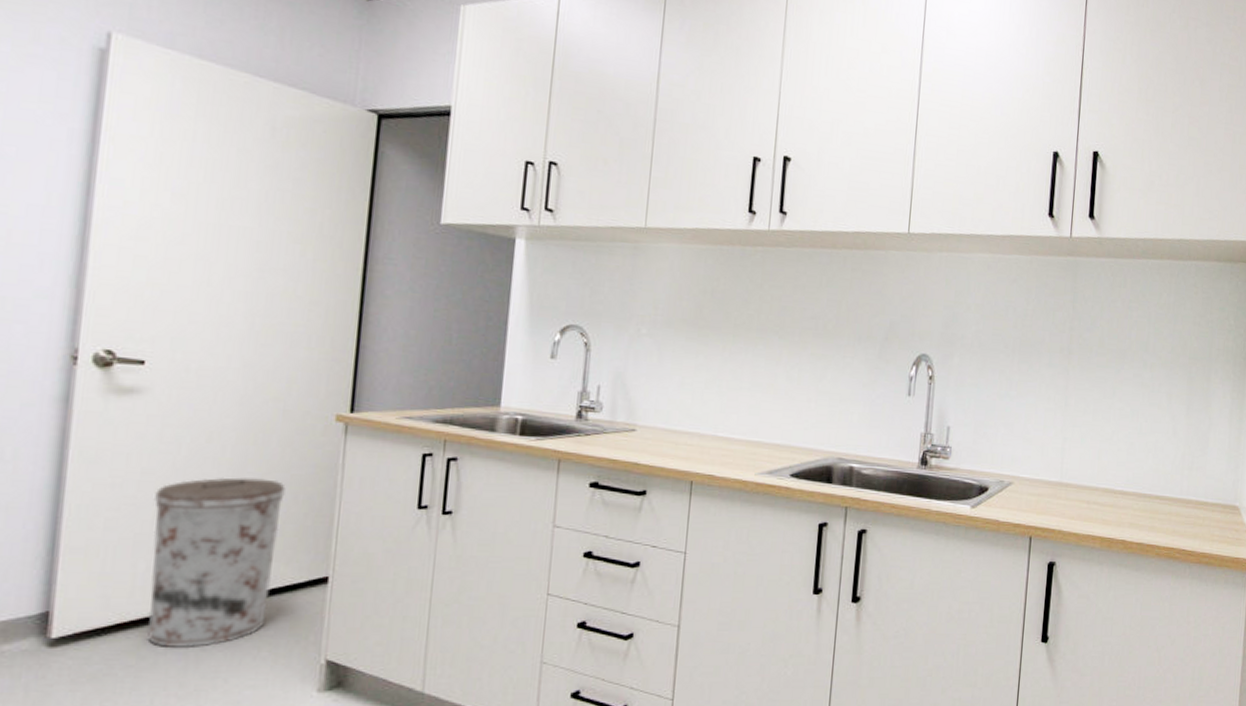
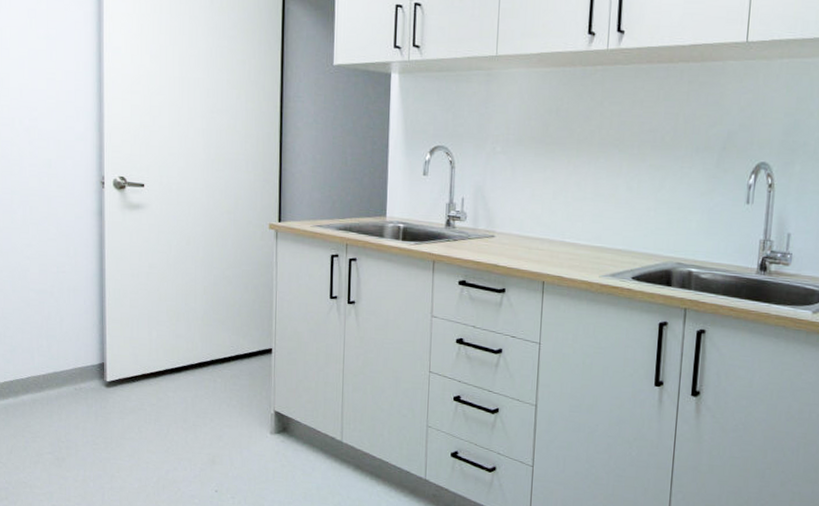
trash can: present [147,477,285,649] -> none [157,271,239,395]

